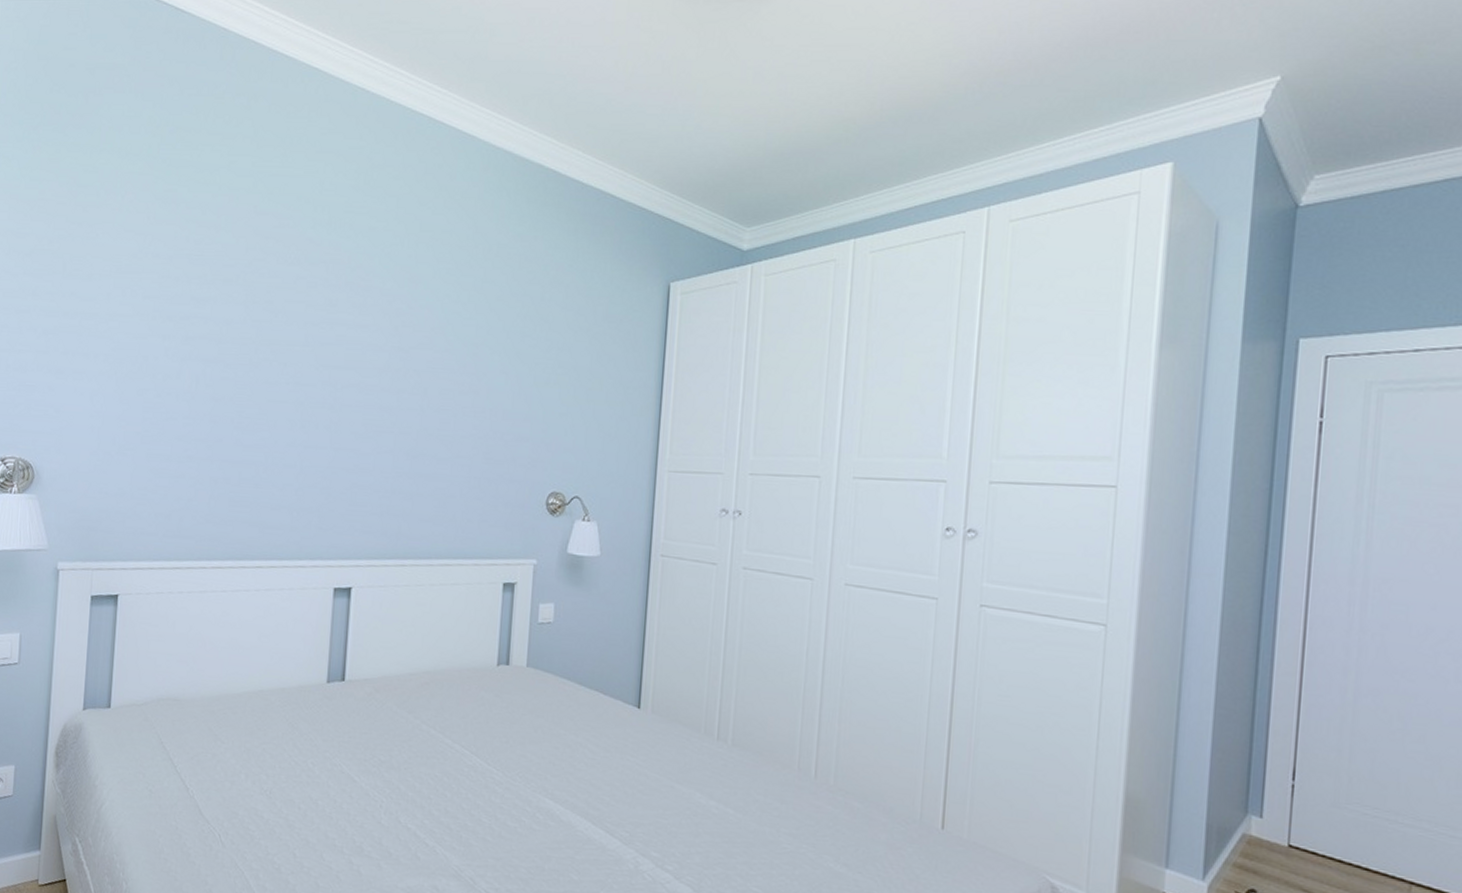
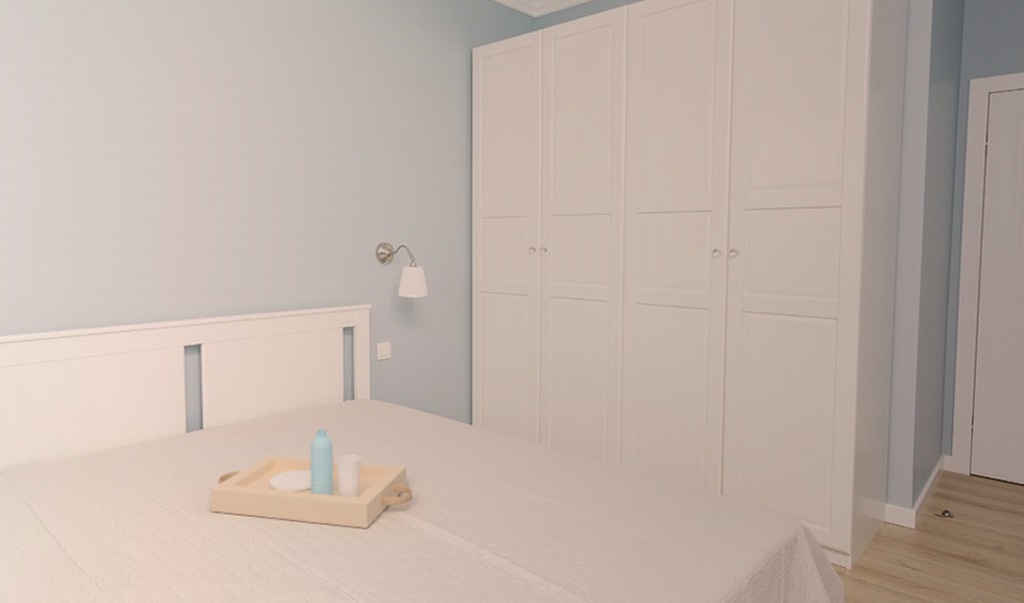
serving tray: none [344,693,567,815] -> present [210,428,413,528]

